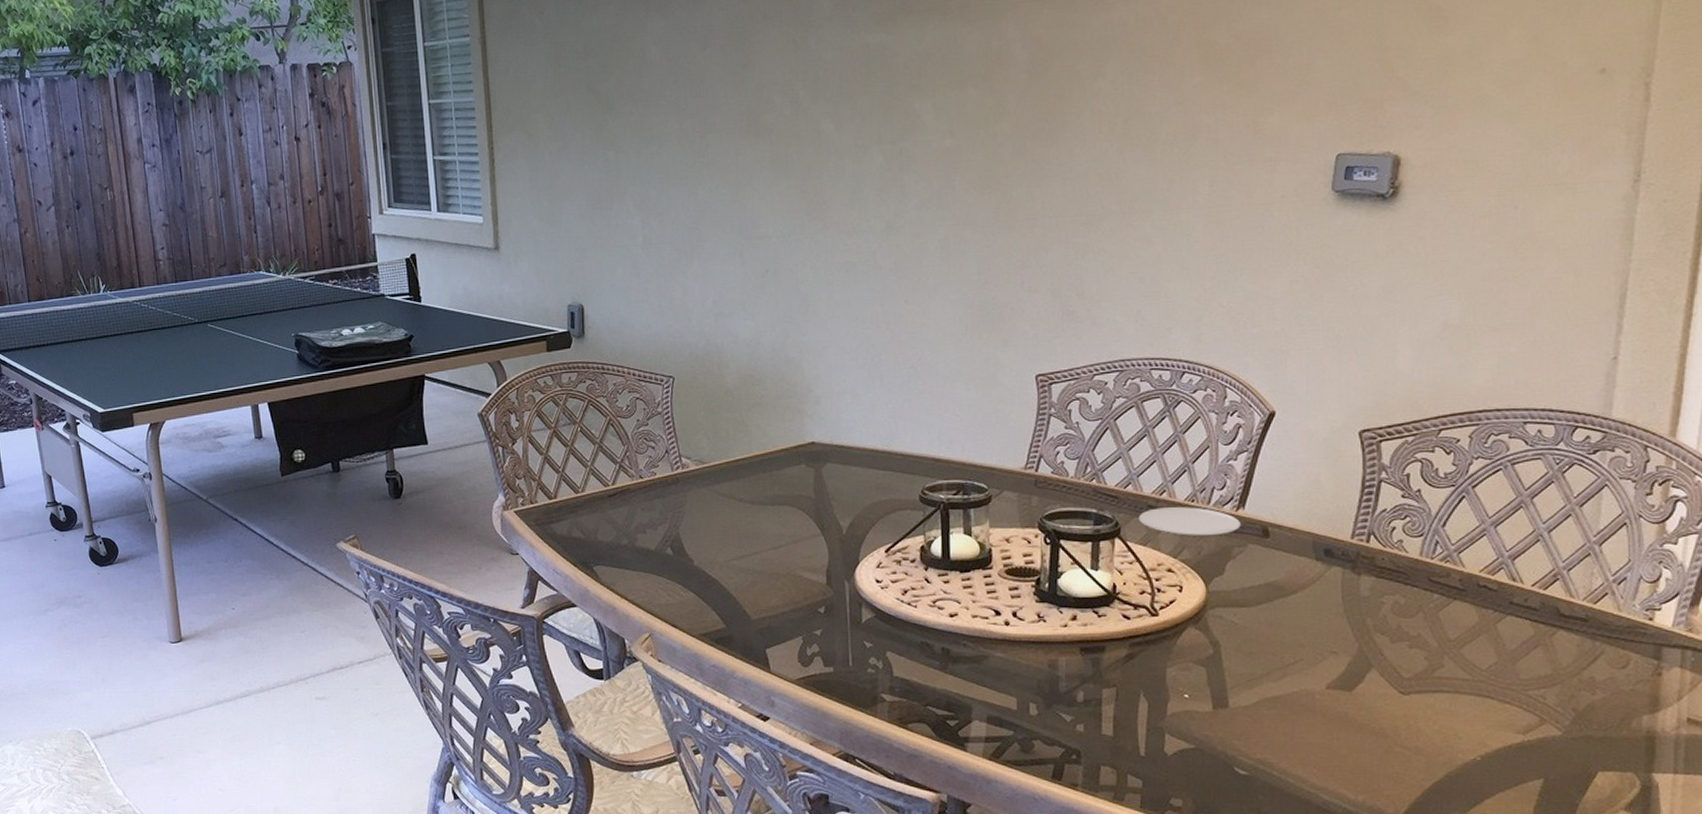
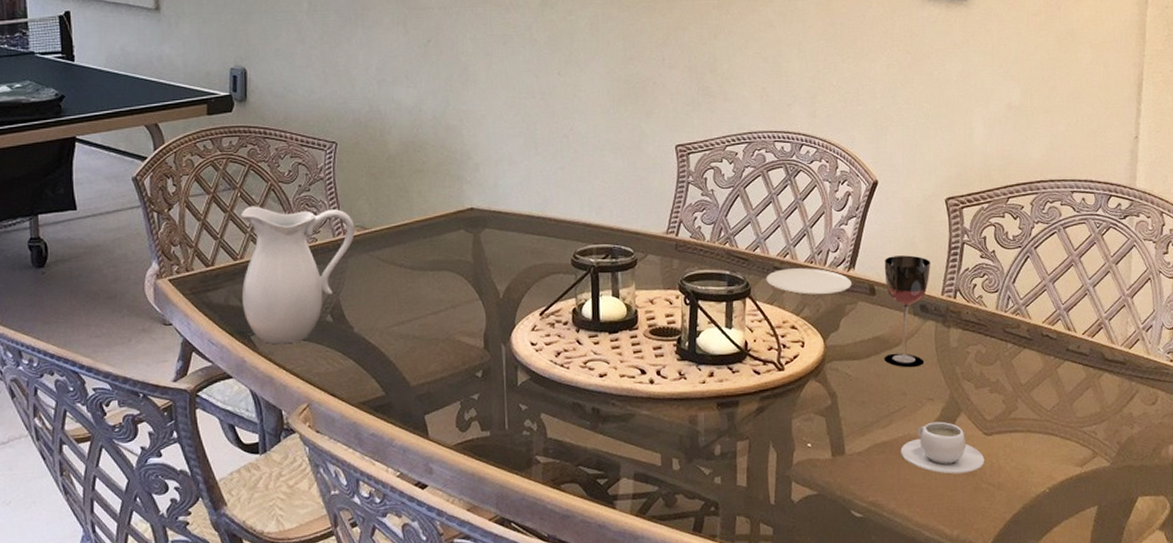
pitcher: none [581,440,694,576] -> present [240,206,355,345]
wineglass: none [1278,494,1338,618] -> present [884,255,931,368]
teacup: none [1296,677,1400,735] -> present [900,421,985,474]

